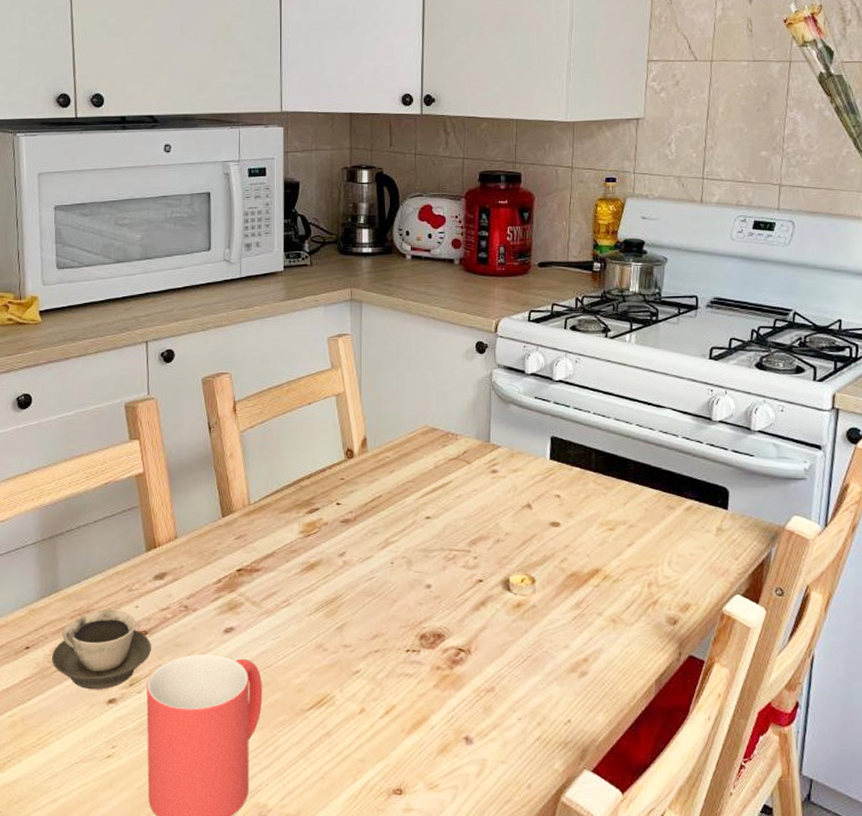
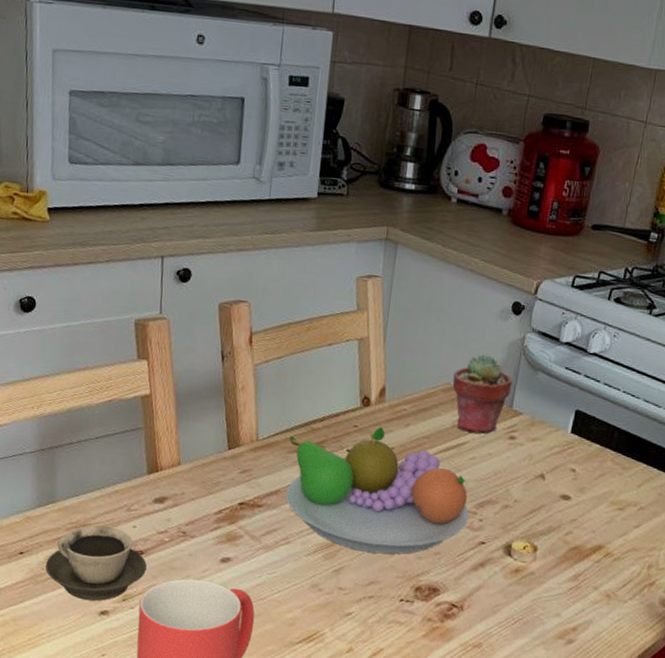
fruit bowl: none [280,476,464,605] -> present [285,426,470,555]
potted succulent: none [429,395,487,471] -> present [452,354,513,434]

